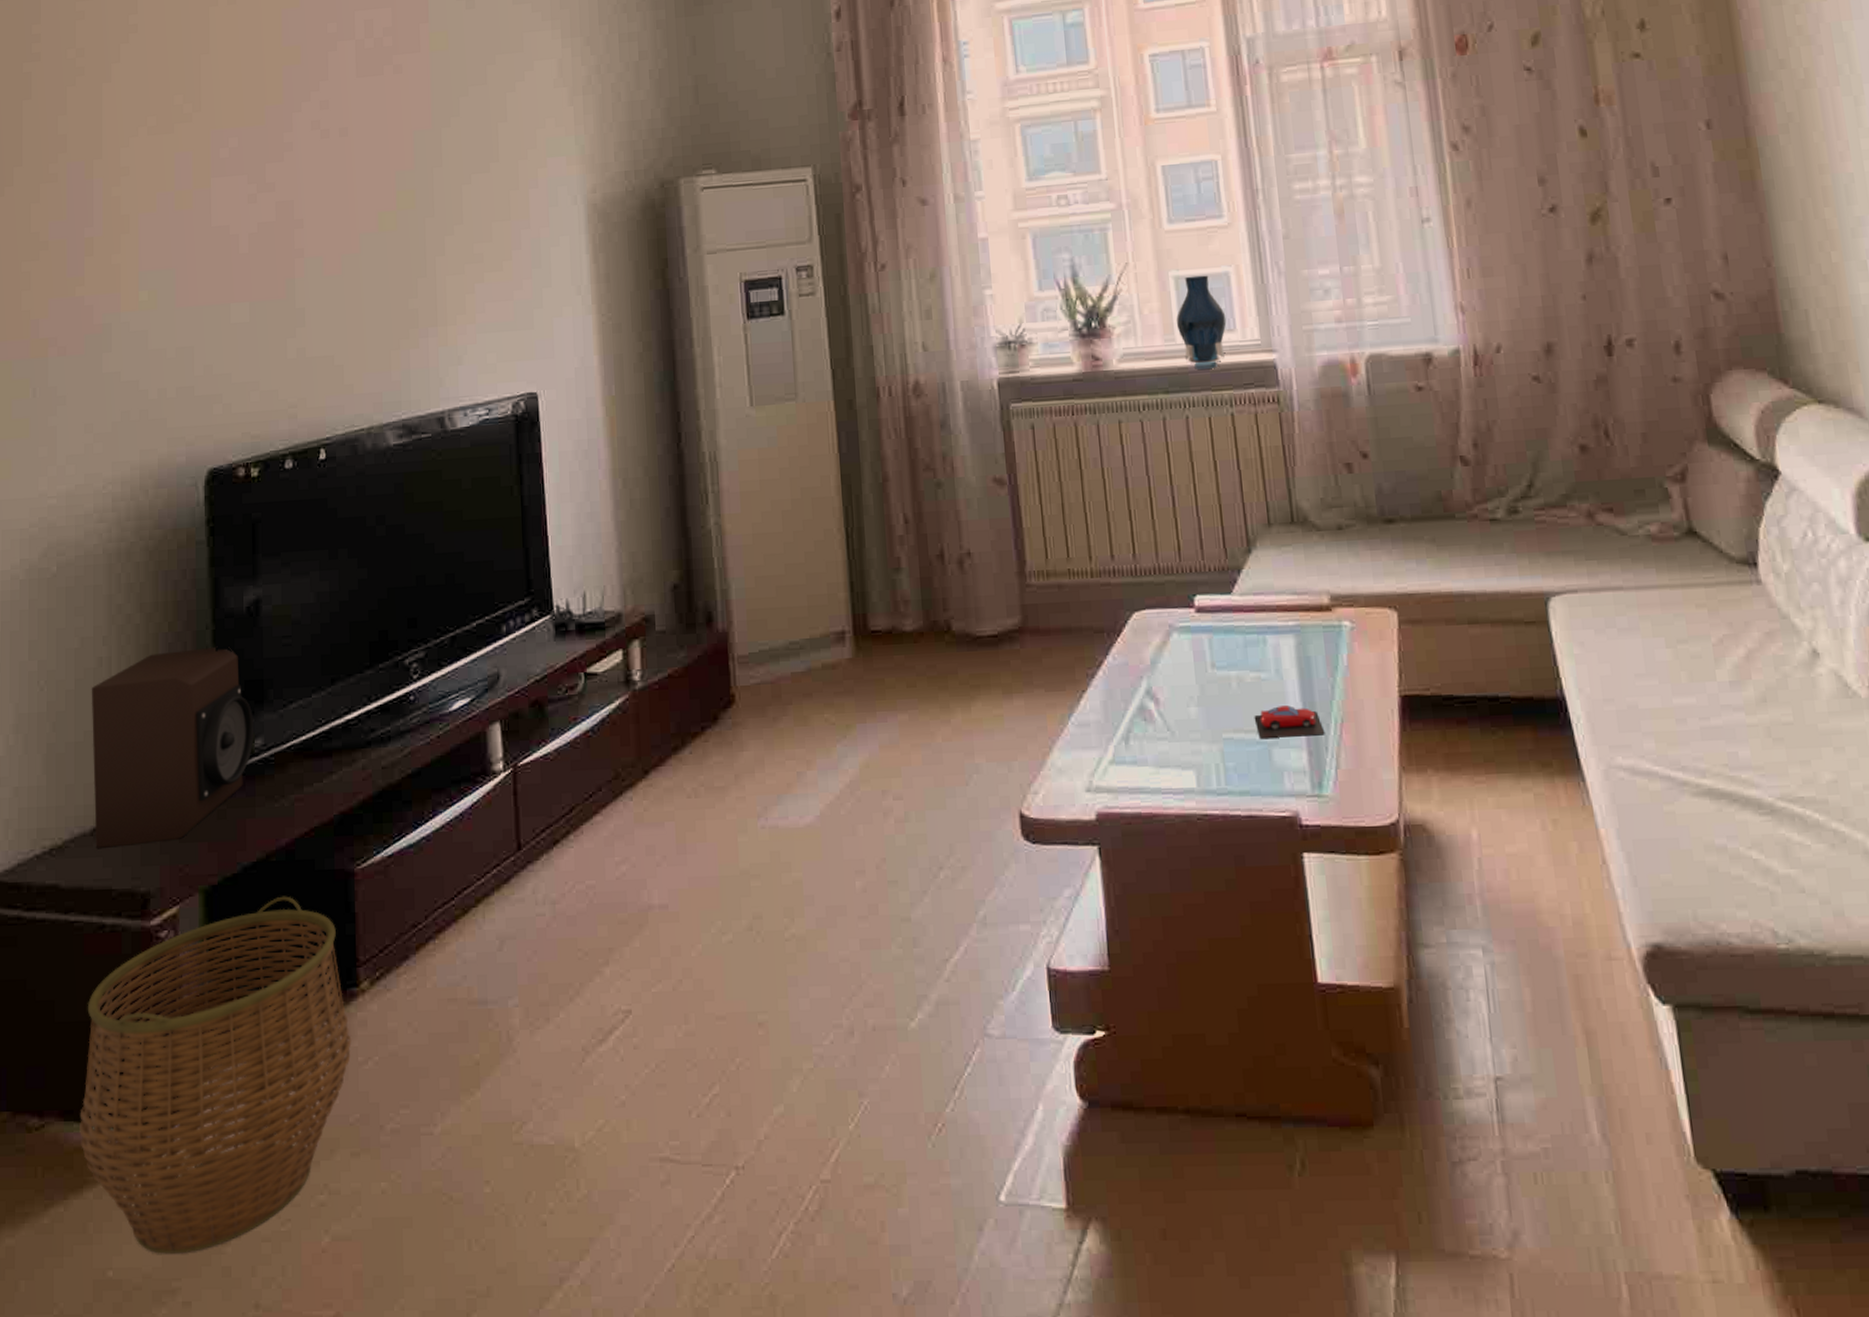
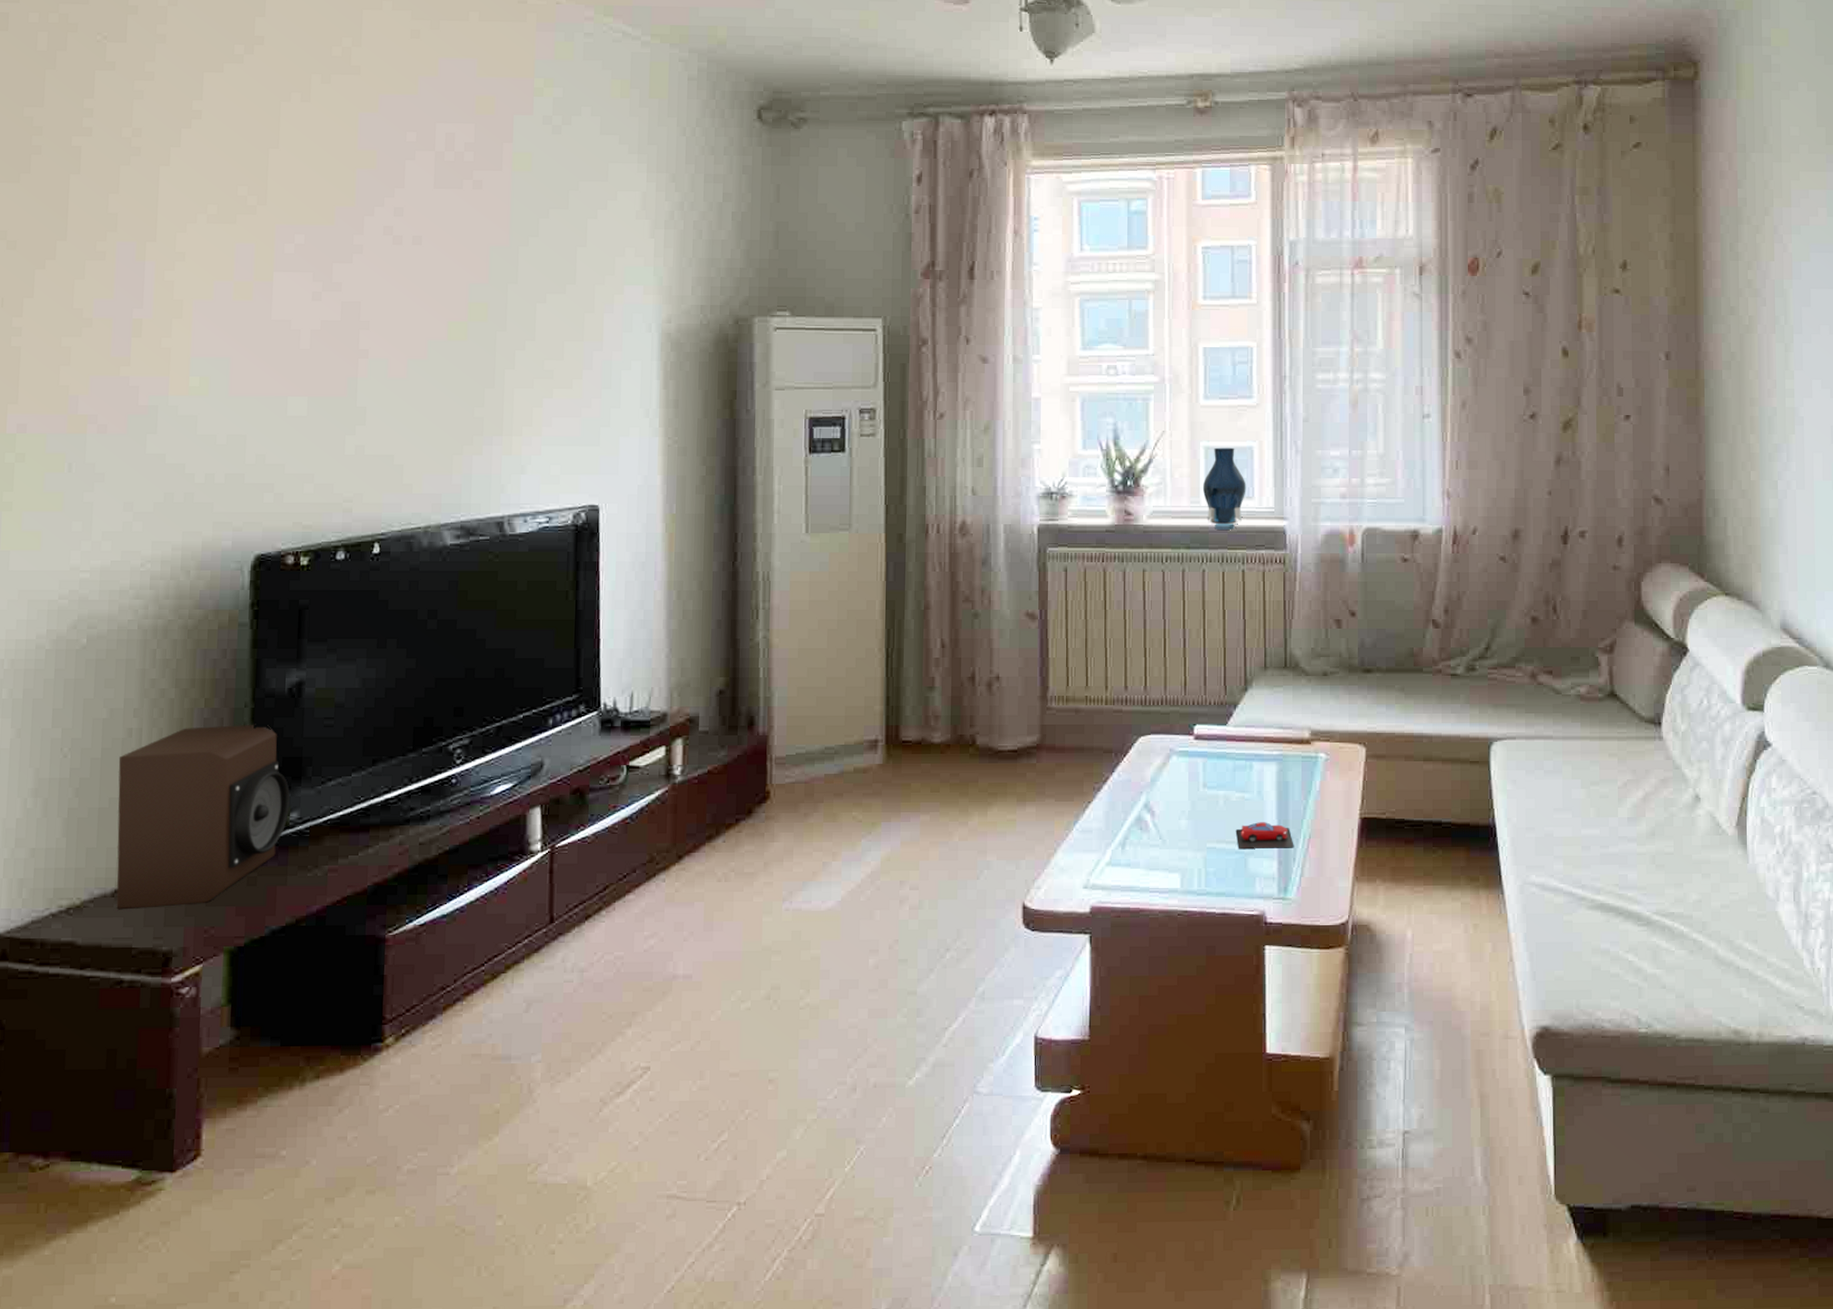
basket: present [80,896,352,1254] -> none [86,958,373,1282]

